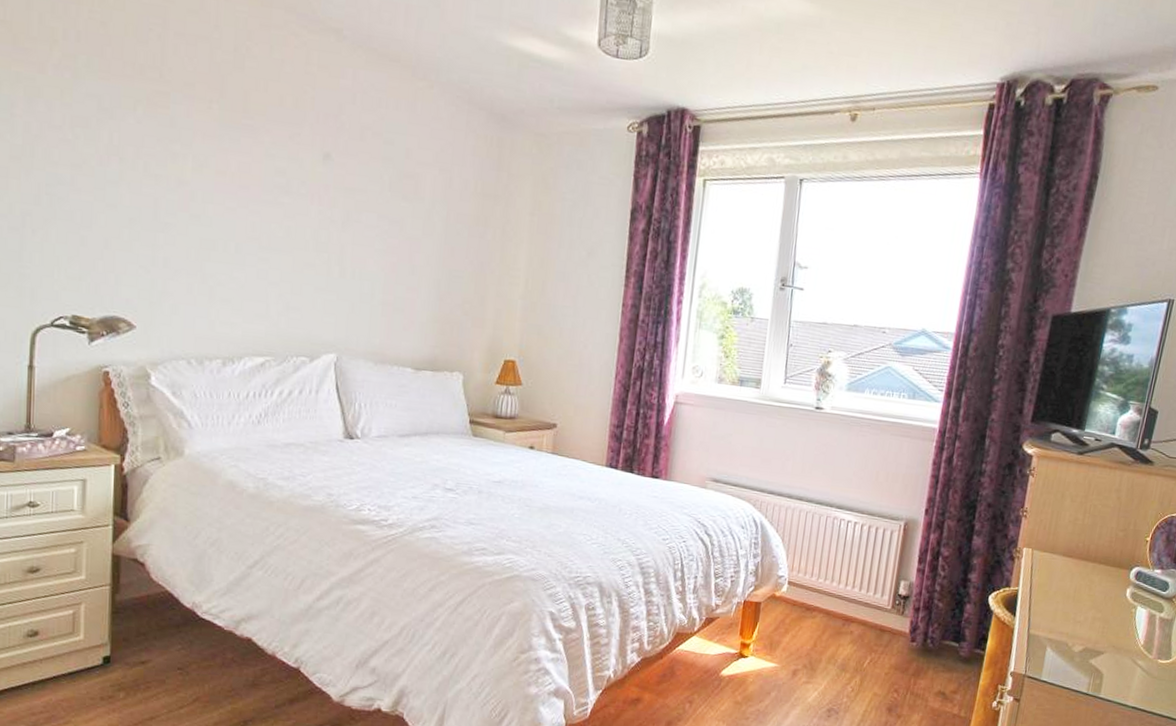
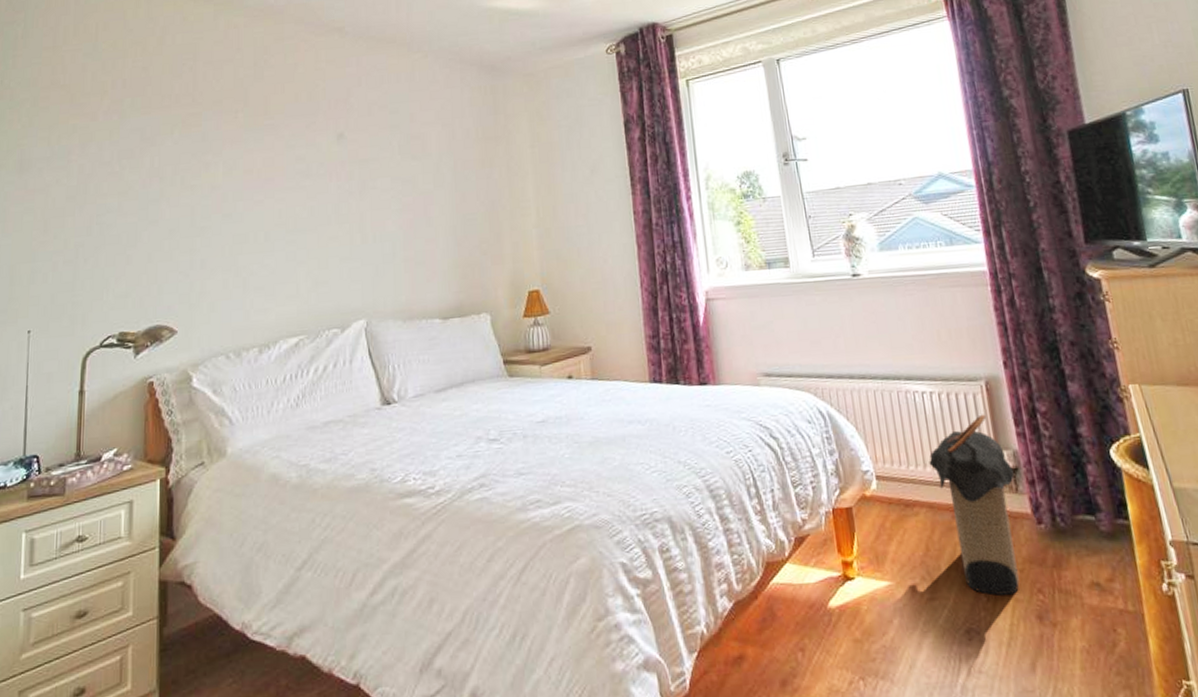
laundry hamper: none [836,548,905,691] -> present [929,414,1020,597]

